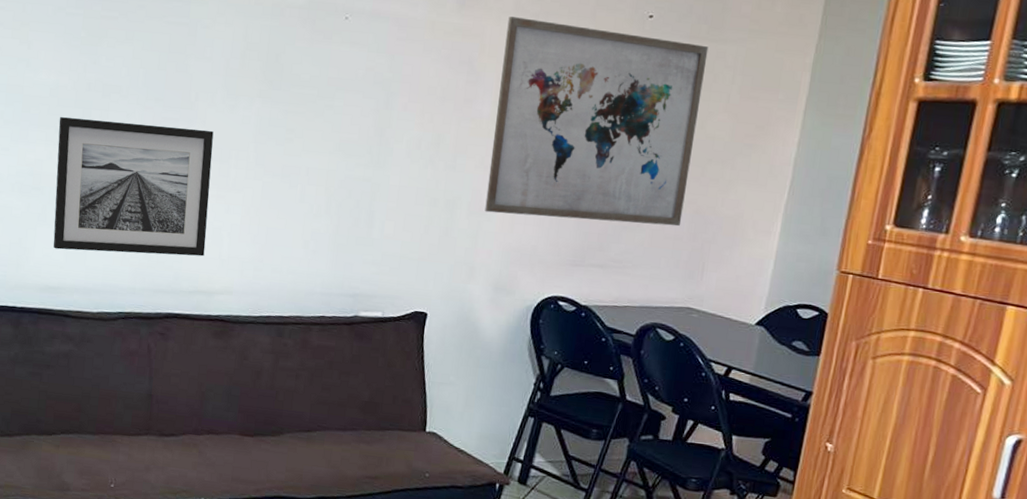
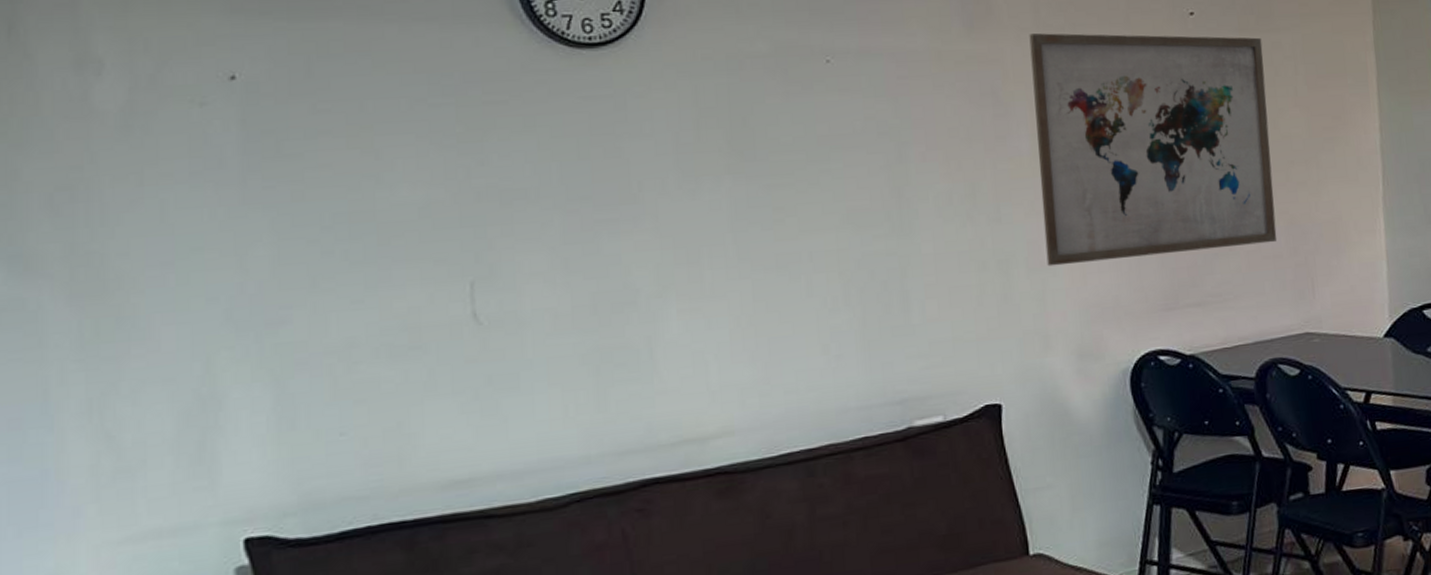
wall art: present [53,116,214,257] -> none [438,226,686,426]

